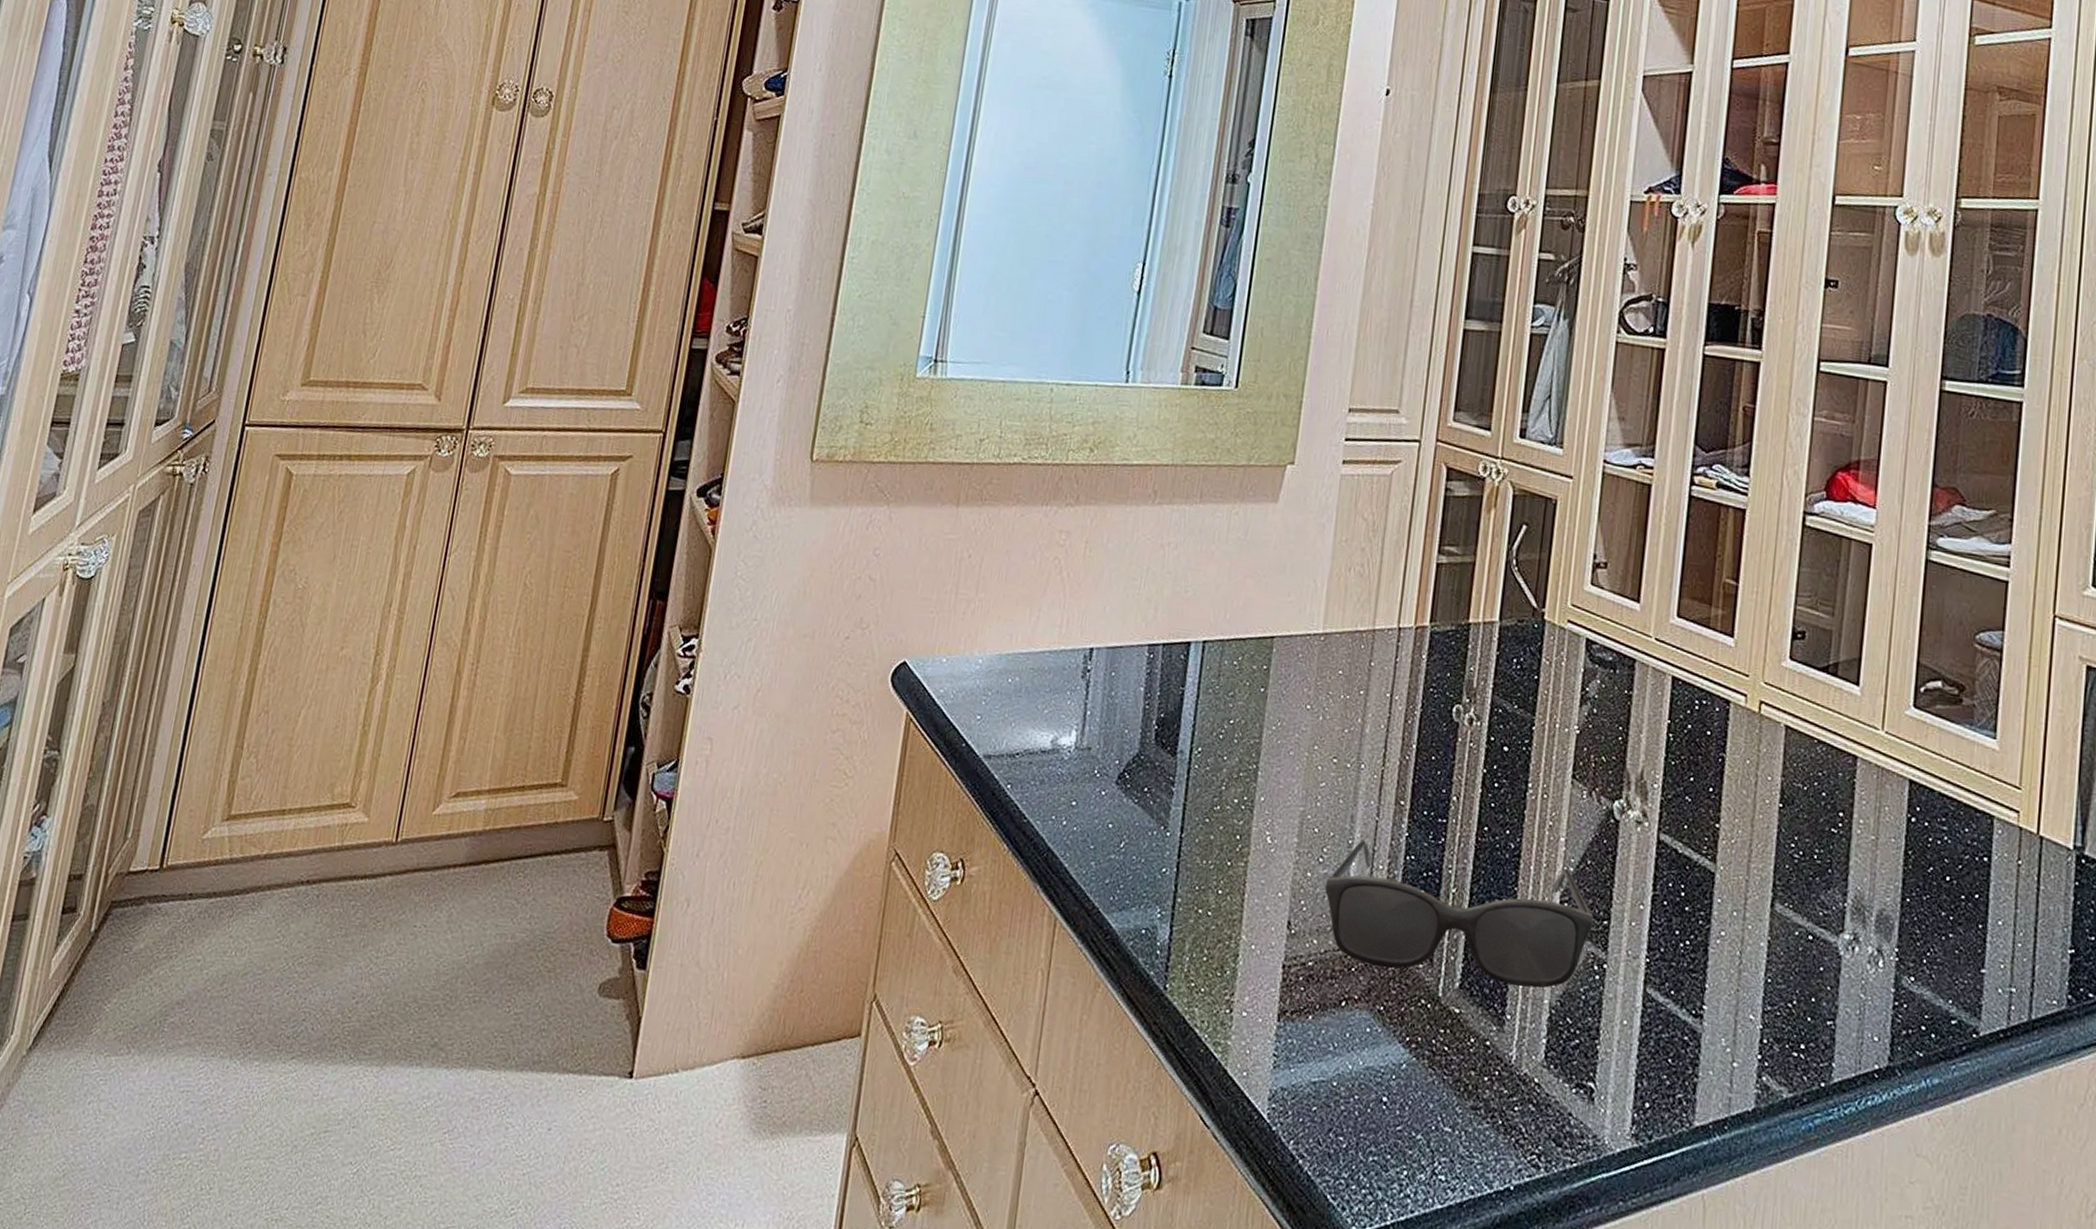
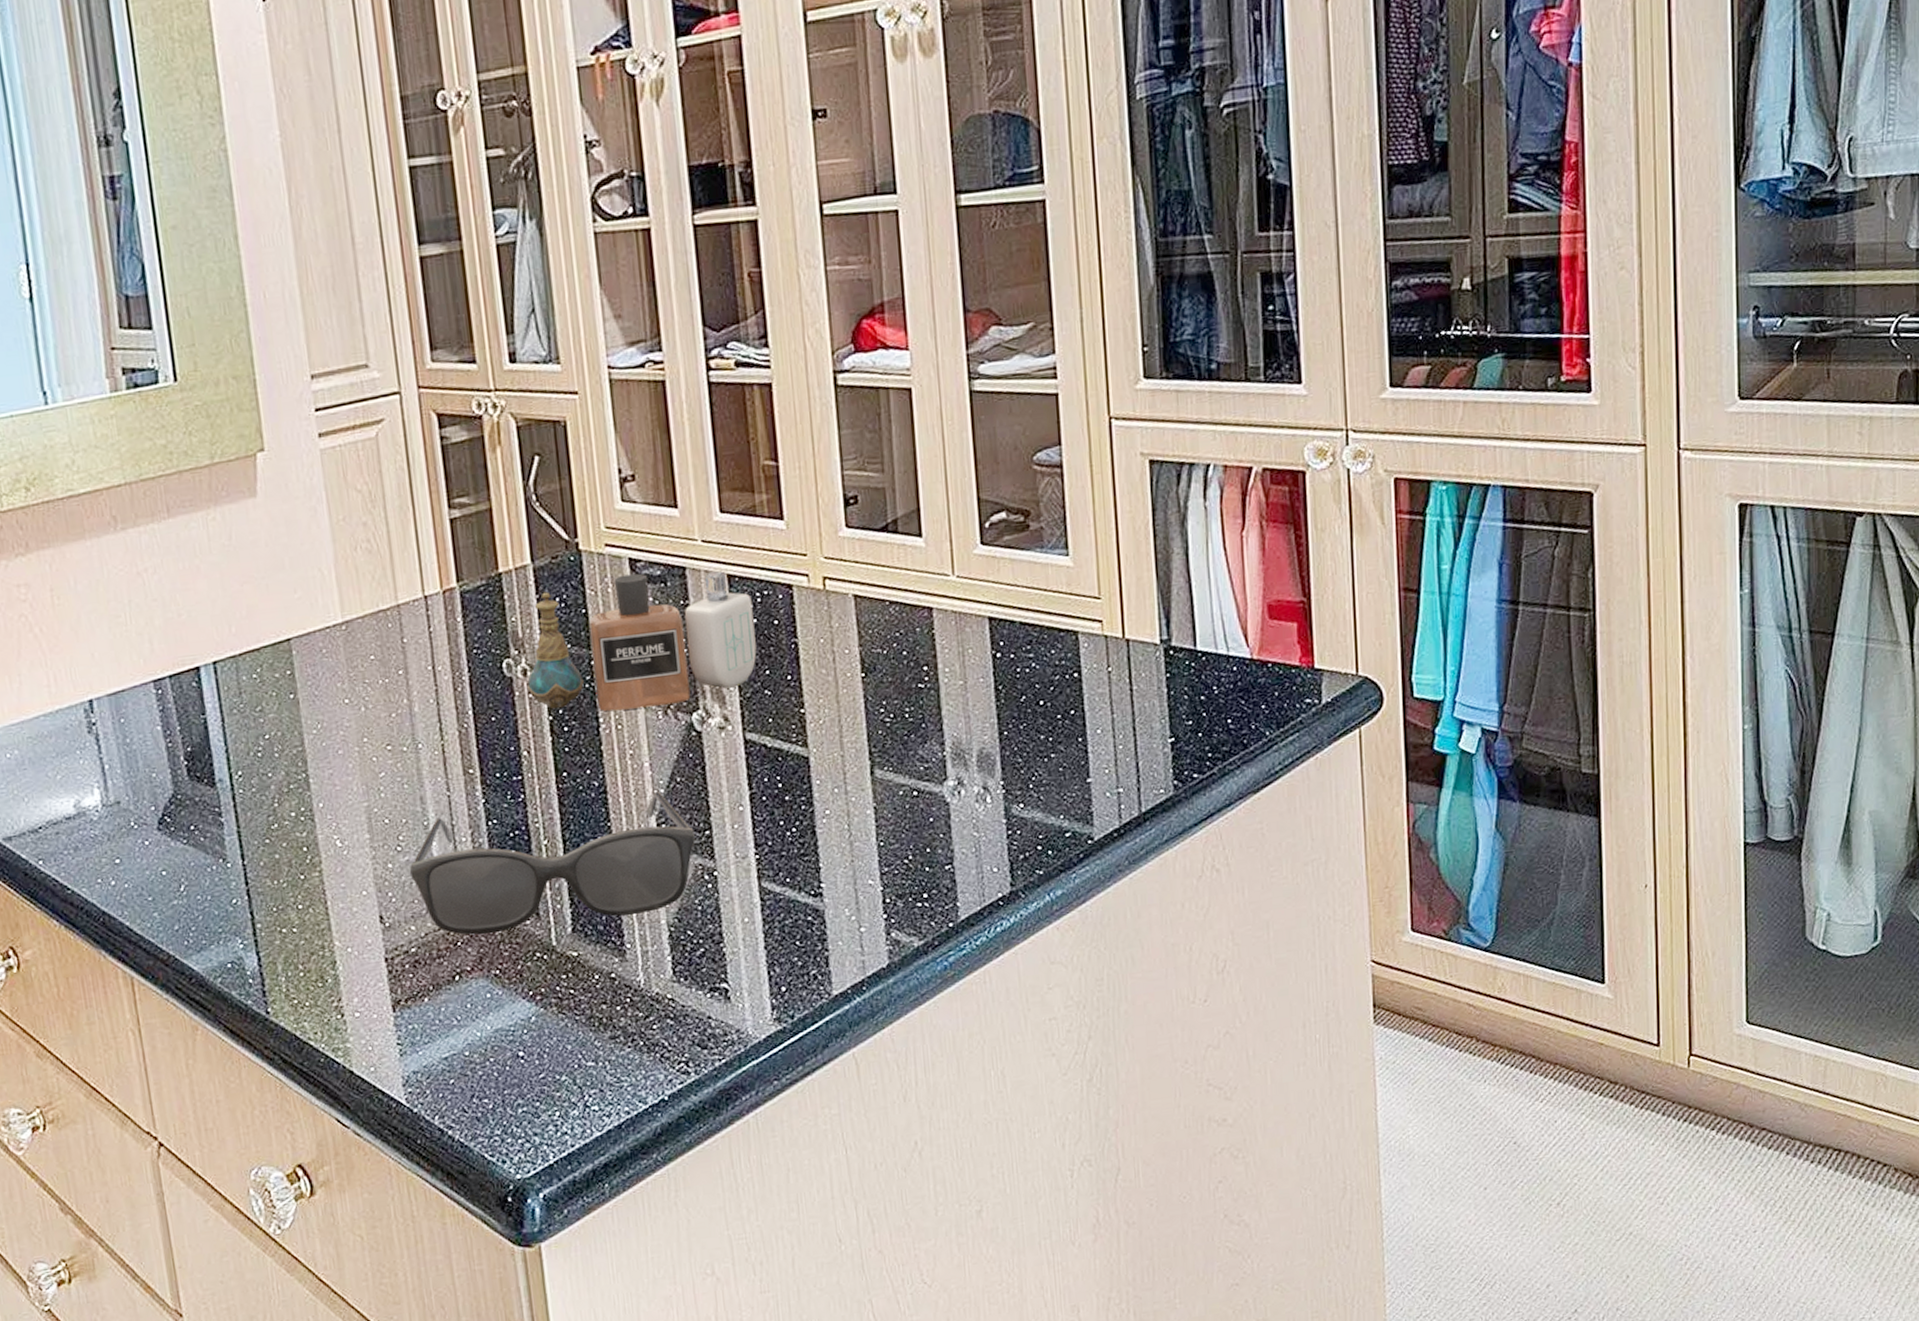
perfume bottle: none [1470,650,1522,764] -> present [527,591,584,709]
perfume: none [1529,652,1624,788] -> present [588,573,691,712]
perfume: none [1621,670,1690,786] -> present [684,571,757,689]

